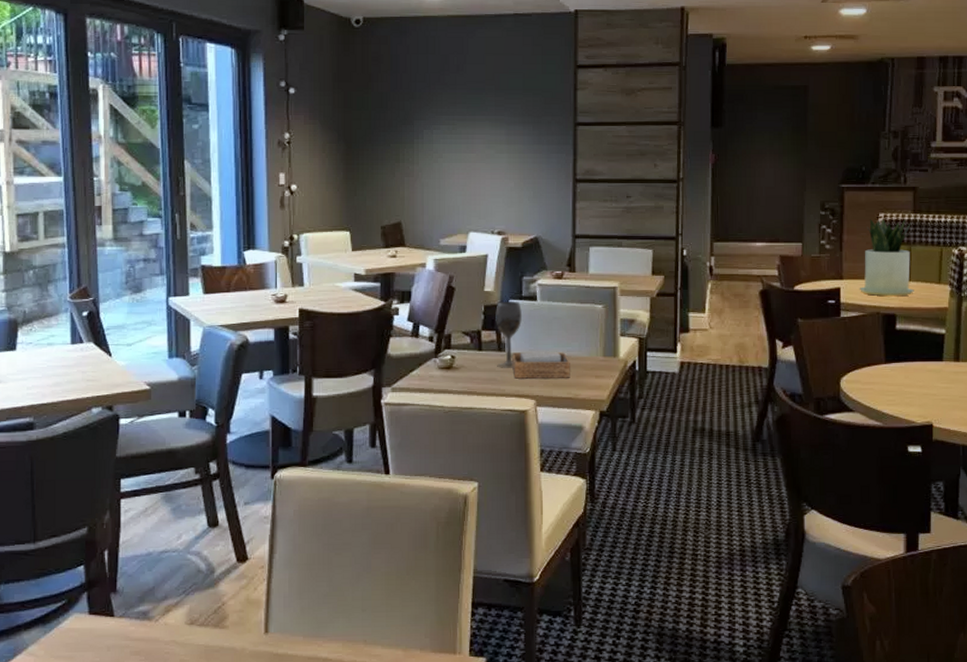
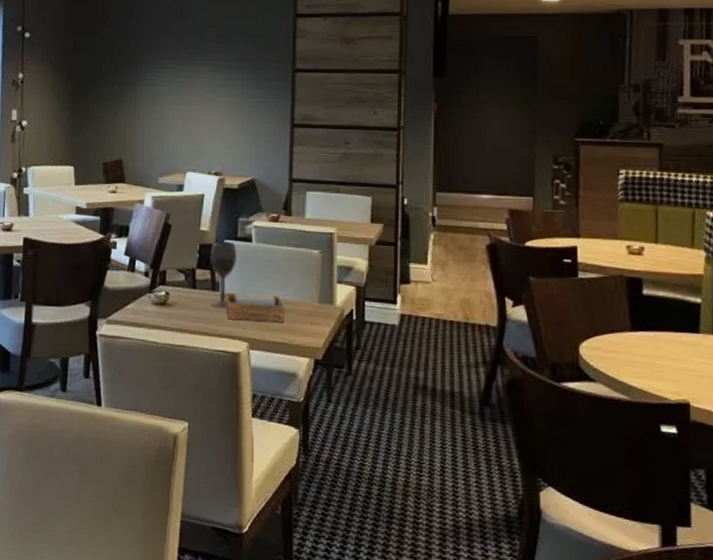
planter: present [859,218,914,297] -> none [598,175,663,260]

